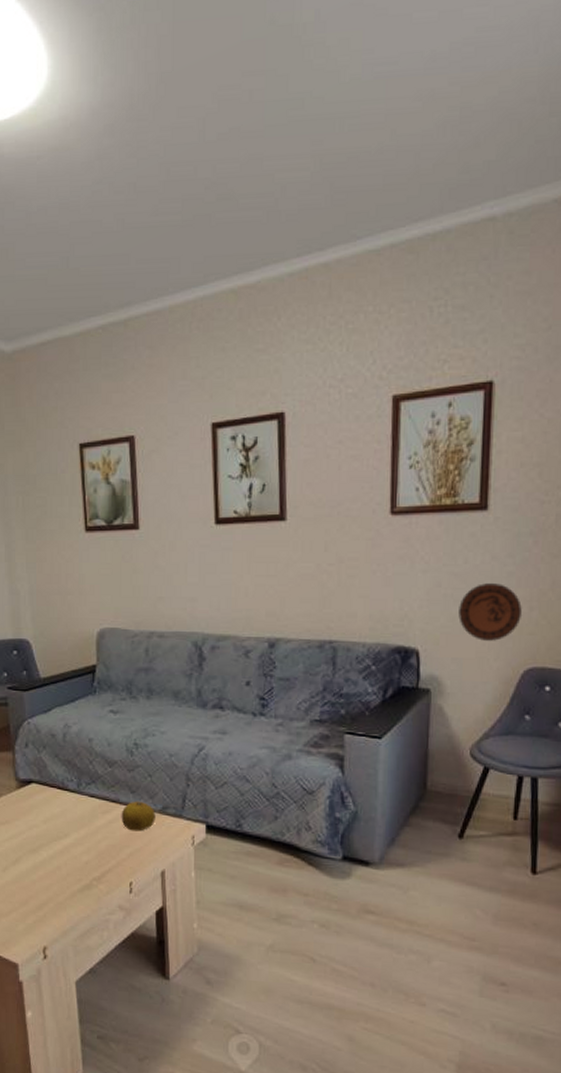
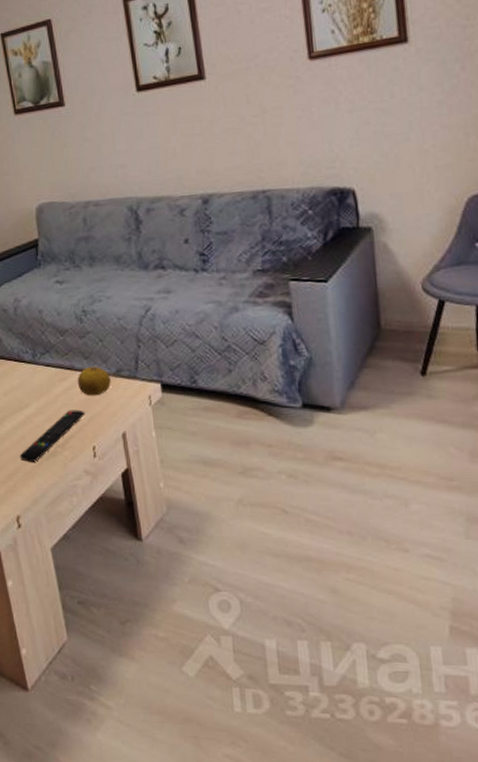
remote control: none [53,843,126,893] -> present [19,410,85,462]
decorative plate: present [458,583,523,641] -> none [391,113,459,173]

